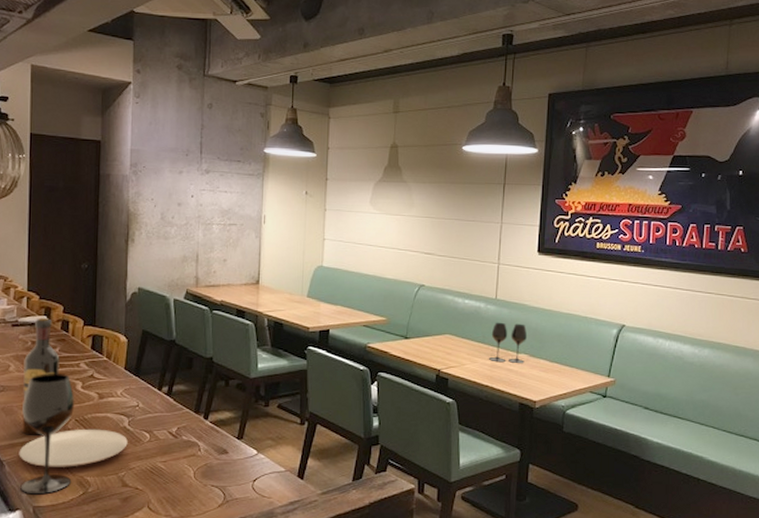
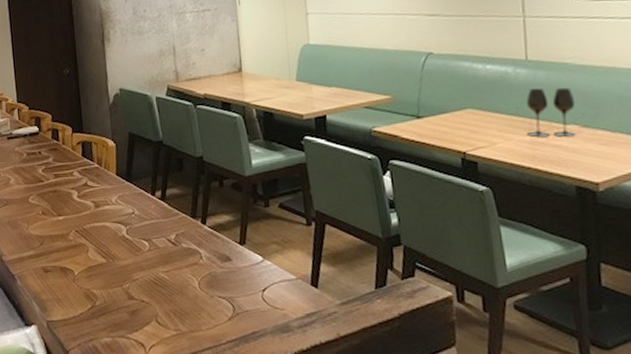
plate: present [19,428,128,467] -> none [27,239,128,280]
wineglass: present [20,374,75,495] -> none [25,184,79,309]
wine bottle: present [22,317,60,435] -> none [22,127,55,248]

